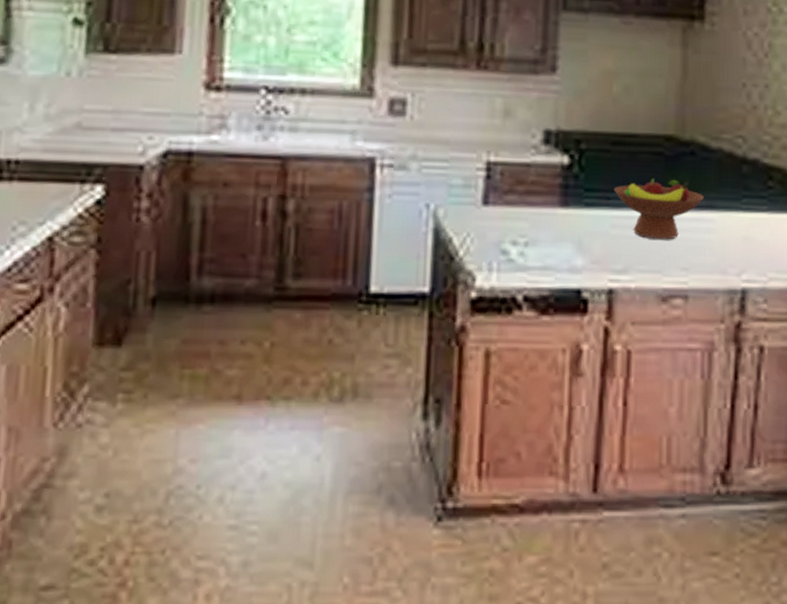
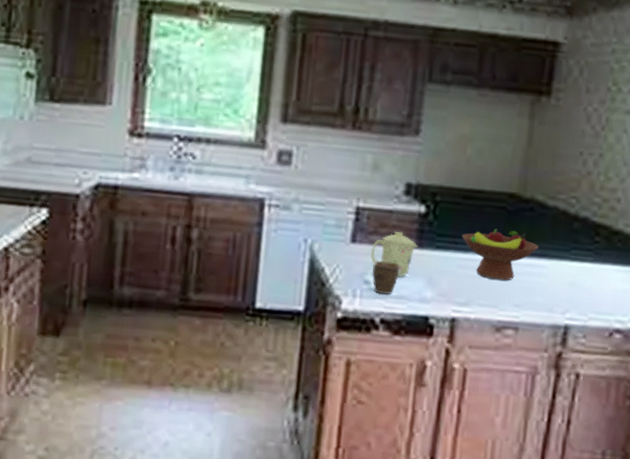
mug: none [508,188,563,245] -> present [371,231,418,278]
mug: none [509,225,544,266] -> present [371,261,401,294]

